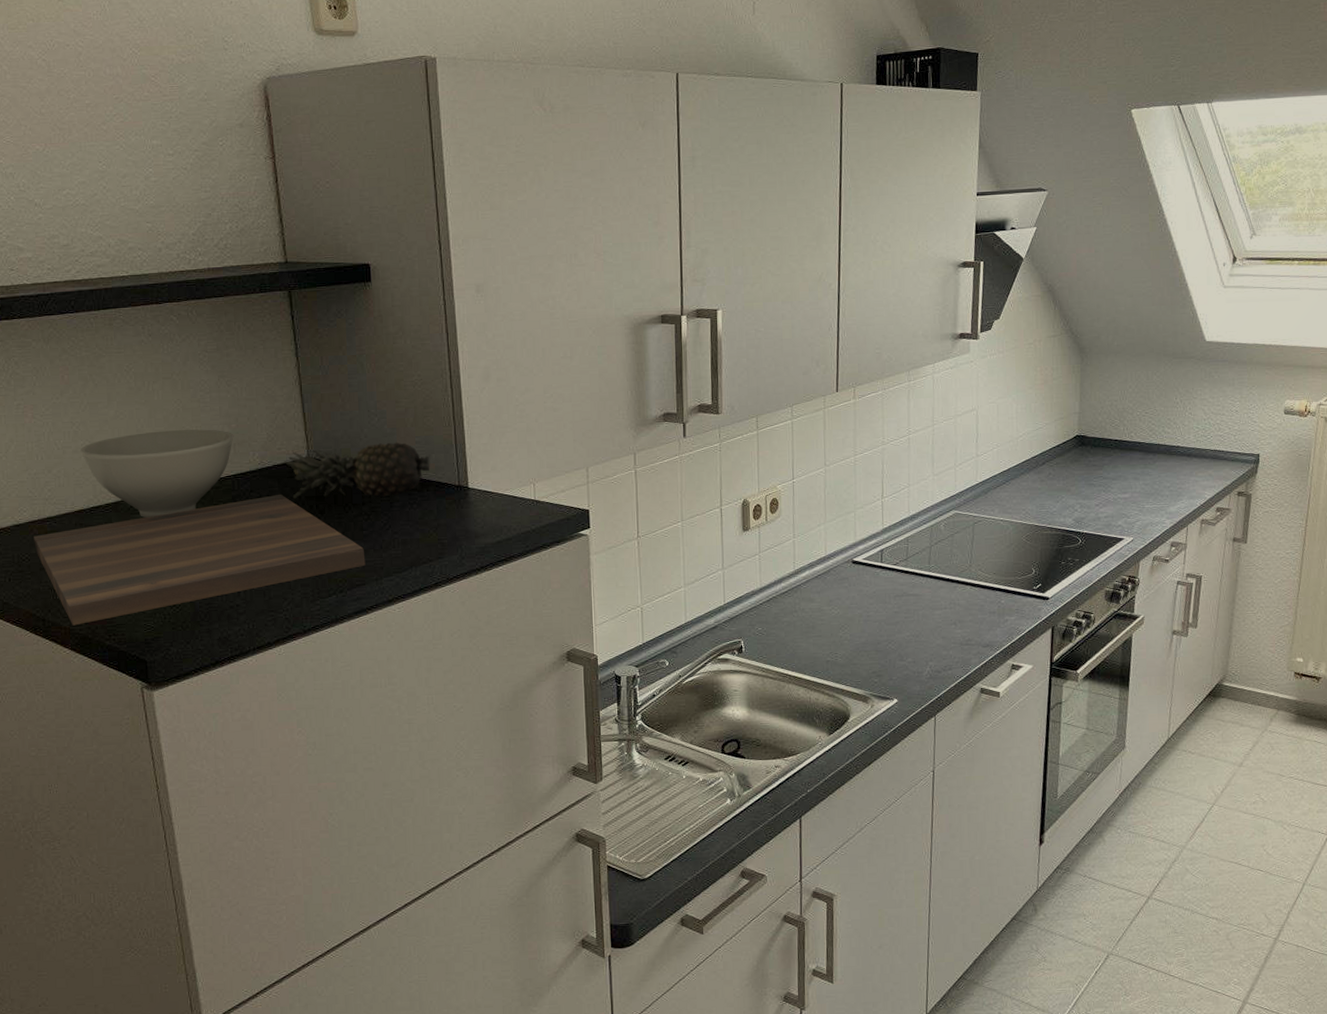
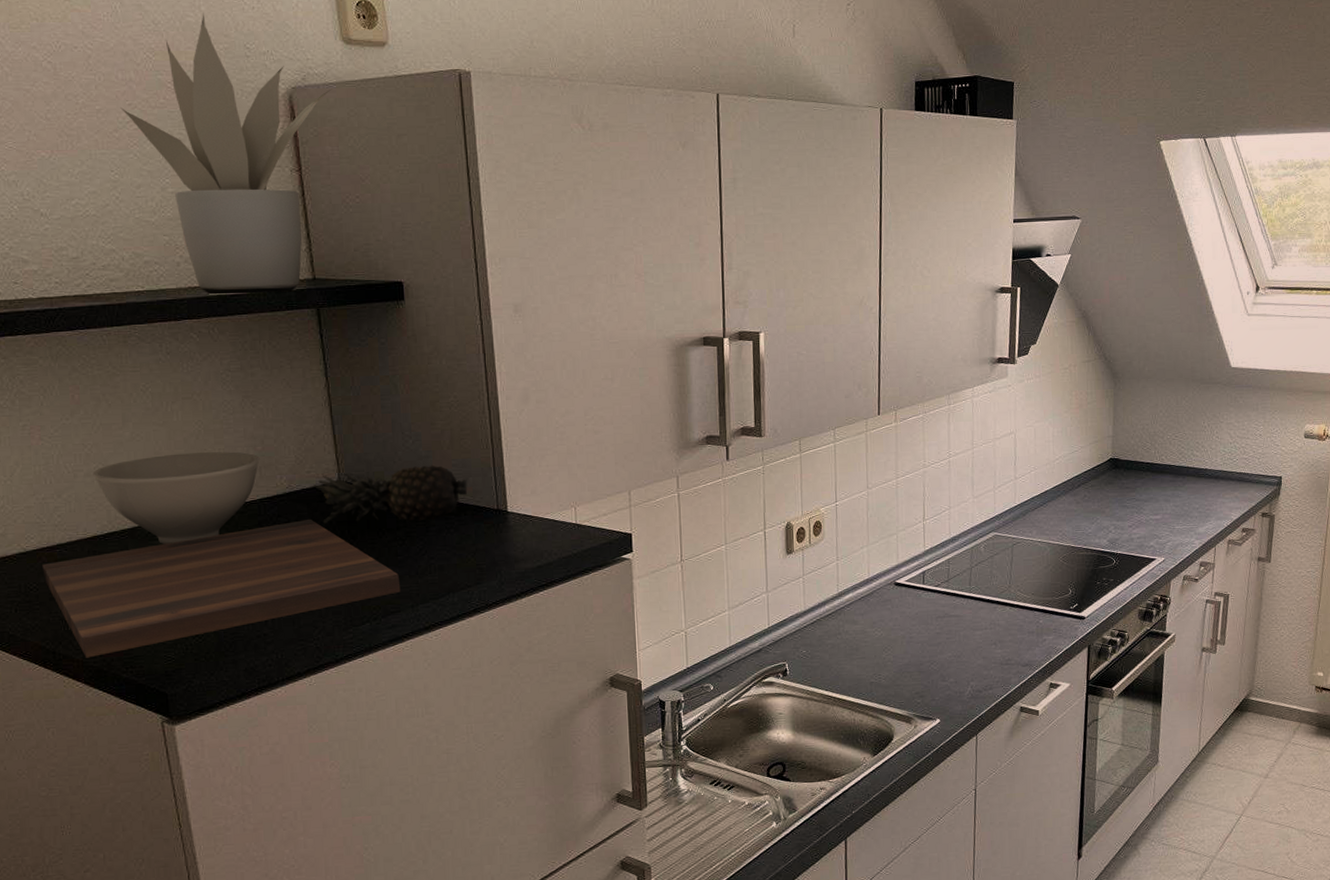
potted plant: none [108,9,305,279] -> present [120,13,332,295]

